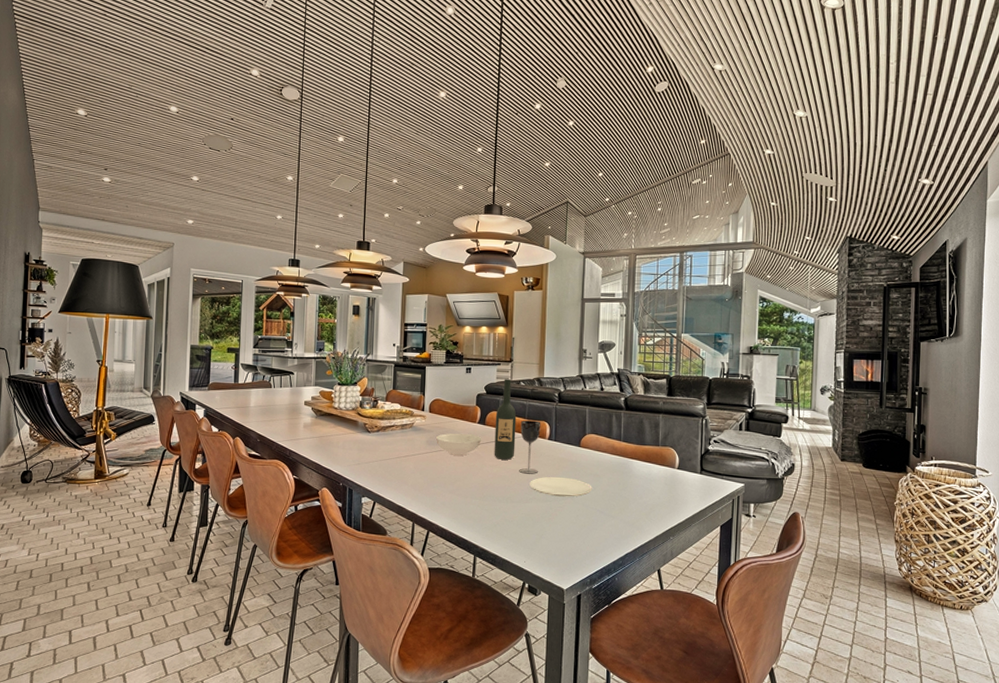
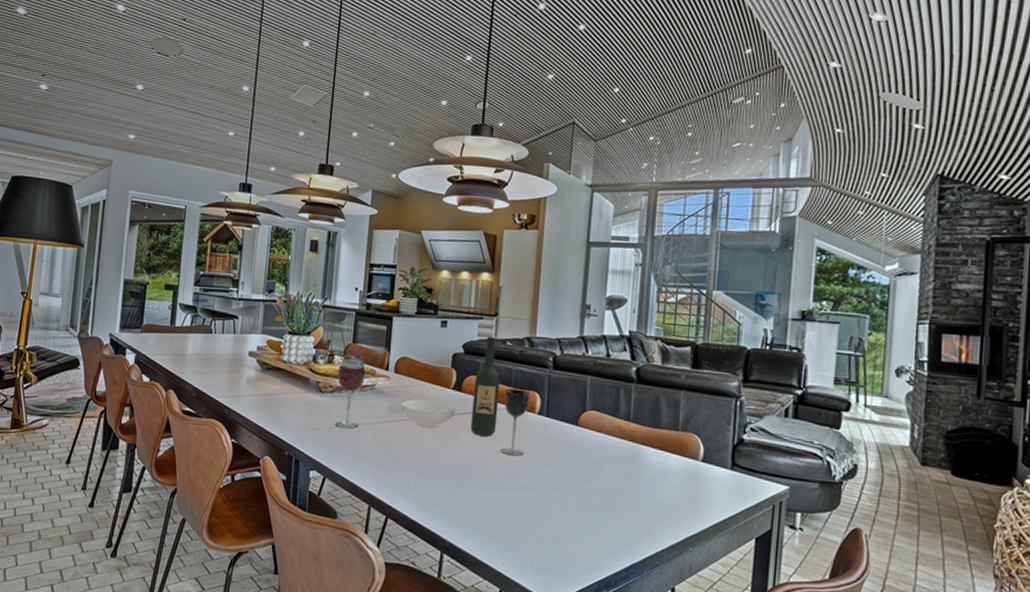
wineglass: none [381,400,405,461] -> present [336,355,366,429]
plate: present [529,476,592,497] -> none [513,460,591,488]

